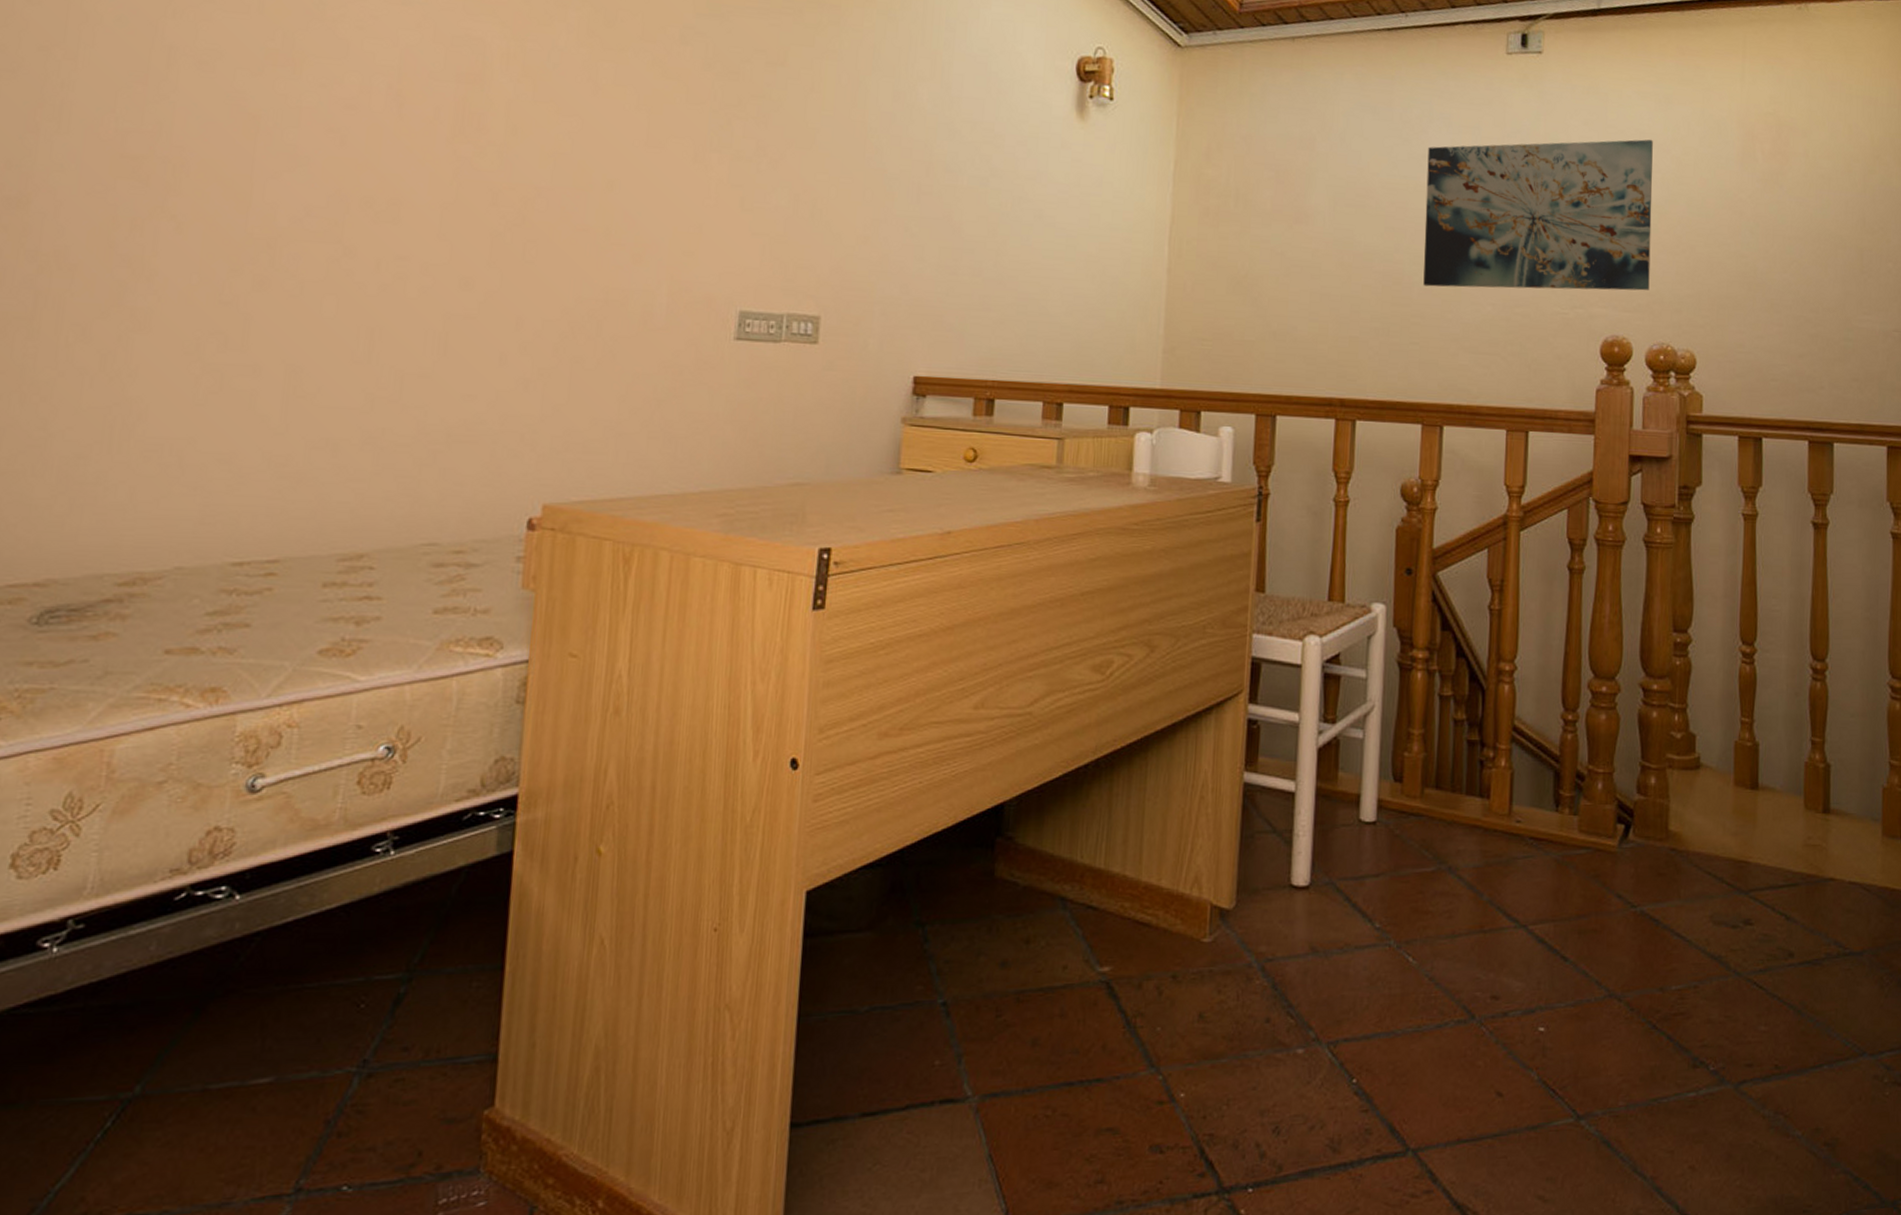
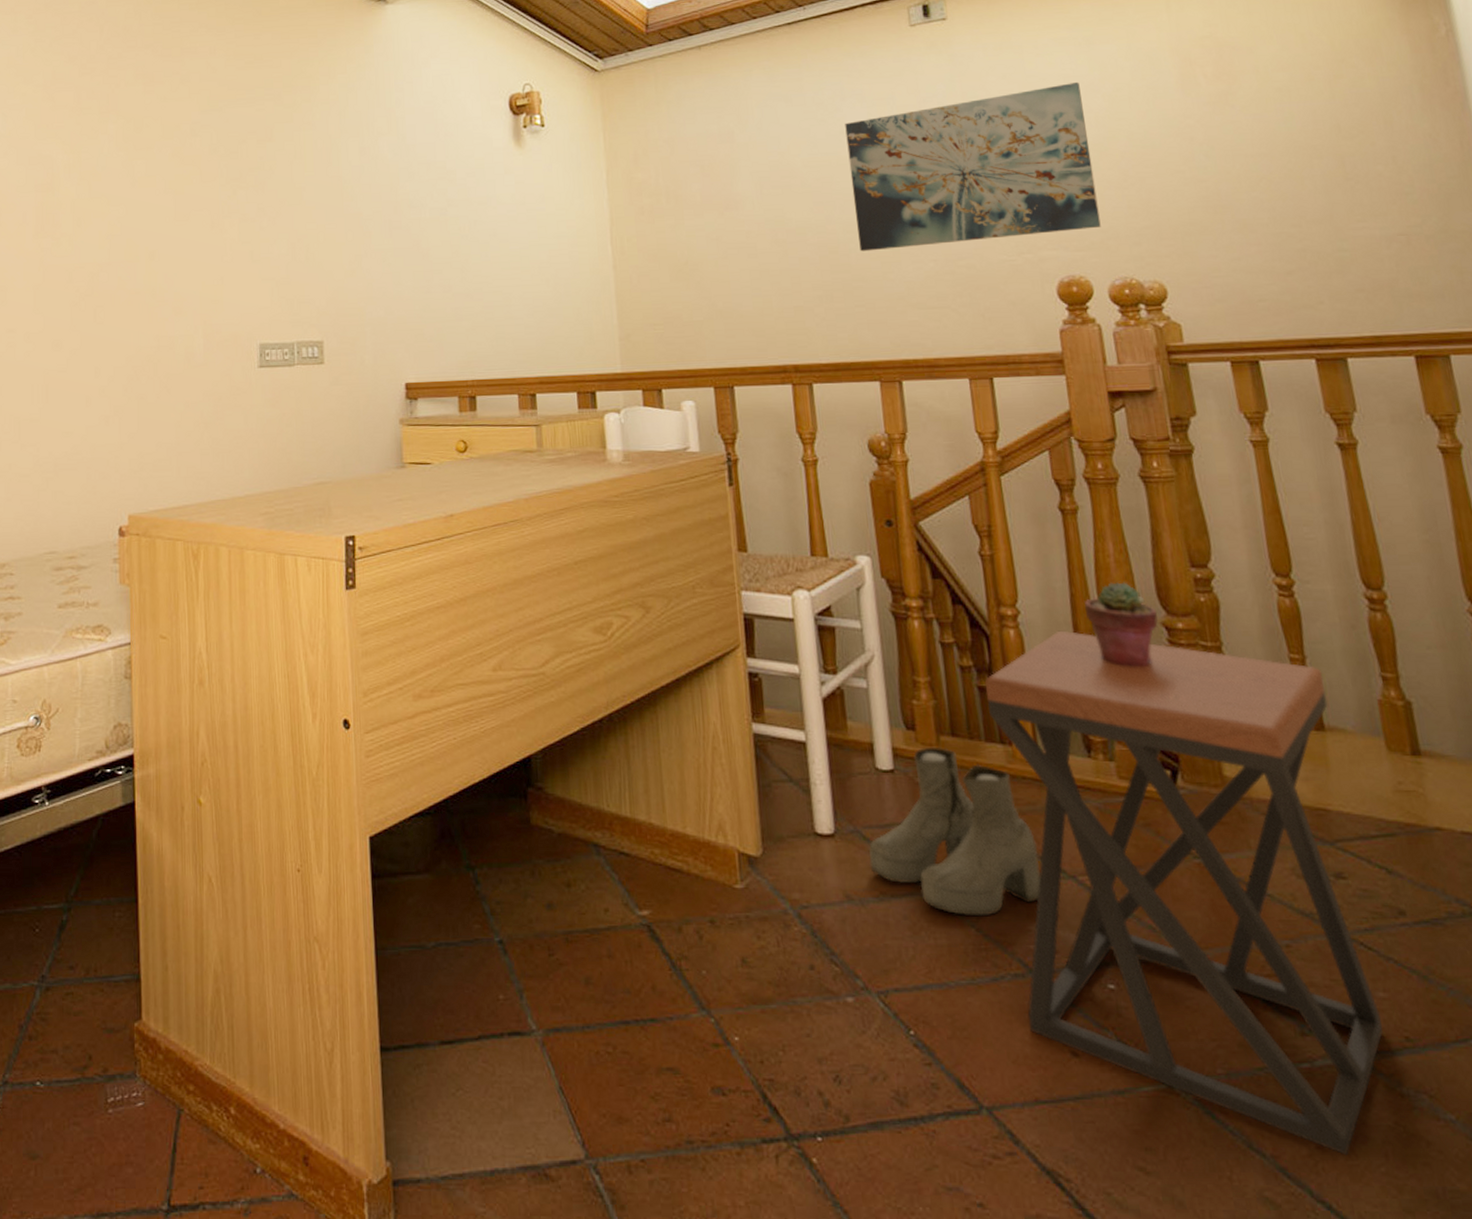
boots: none [1339,799,1497,966] -> present [869,746,1041,917]
stool: none [1463,687,1765,1173] -> present [984,630,1383,1156]
potted succulent: none [1575,643,1637,725] -> present [1084,582,1158,667]

